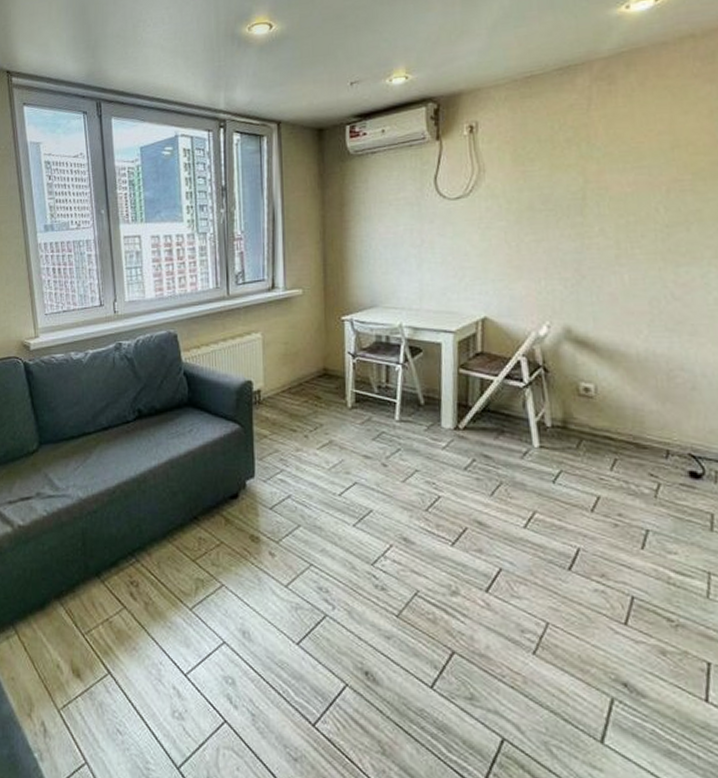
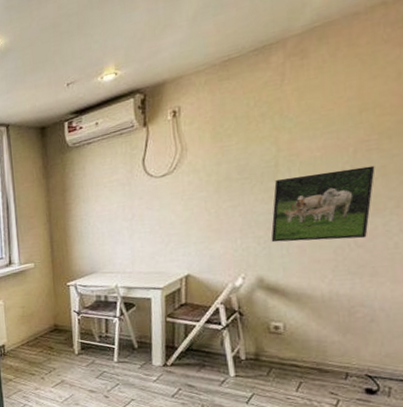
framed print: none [579,208,691,290] -> present [271,165,375,243]

